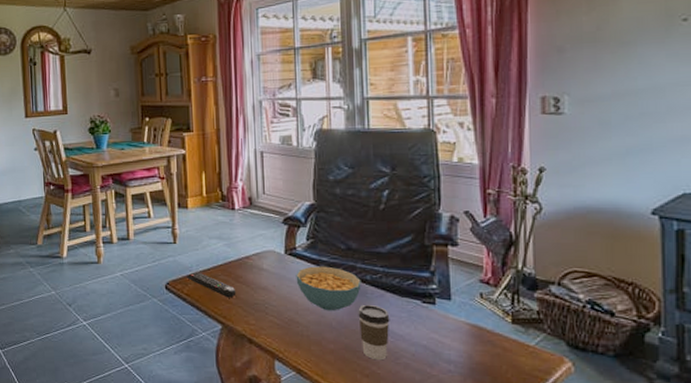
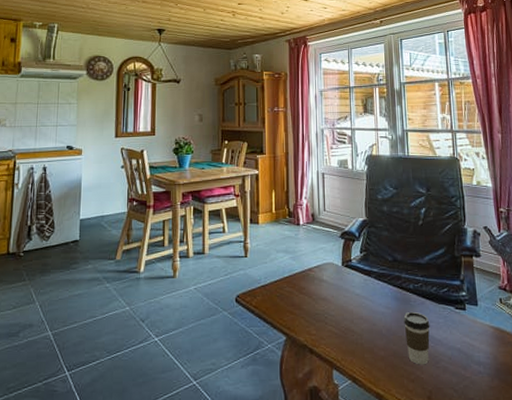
remote control: present [187,272,236,298] -> none [256,284,300,309]
cereal bowl: present [296,266,361,311] -> none [351,277,406,319]

